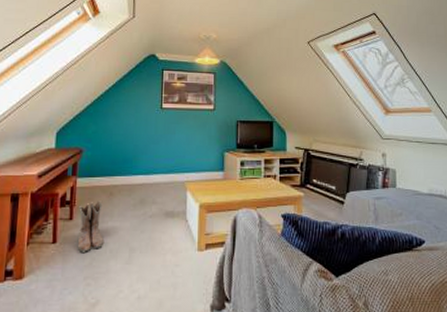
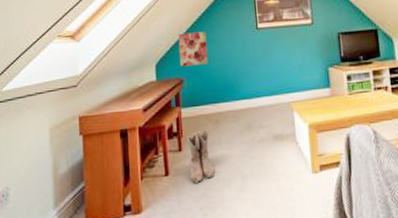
wall art: none [81,104,112,138] -> present [178,31,209,67]

